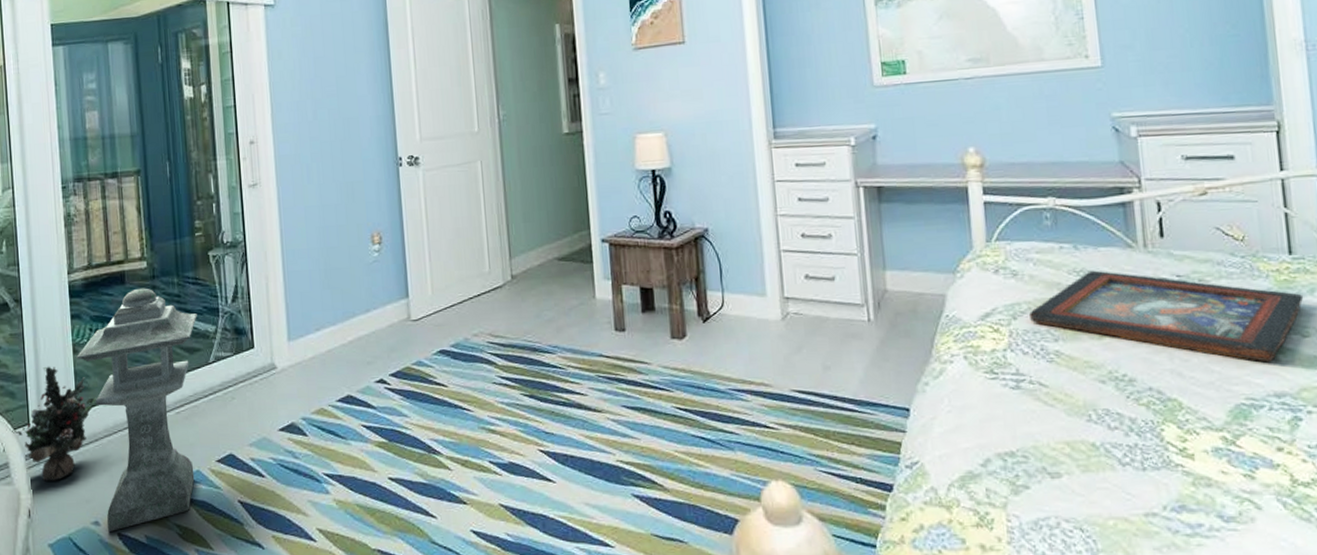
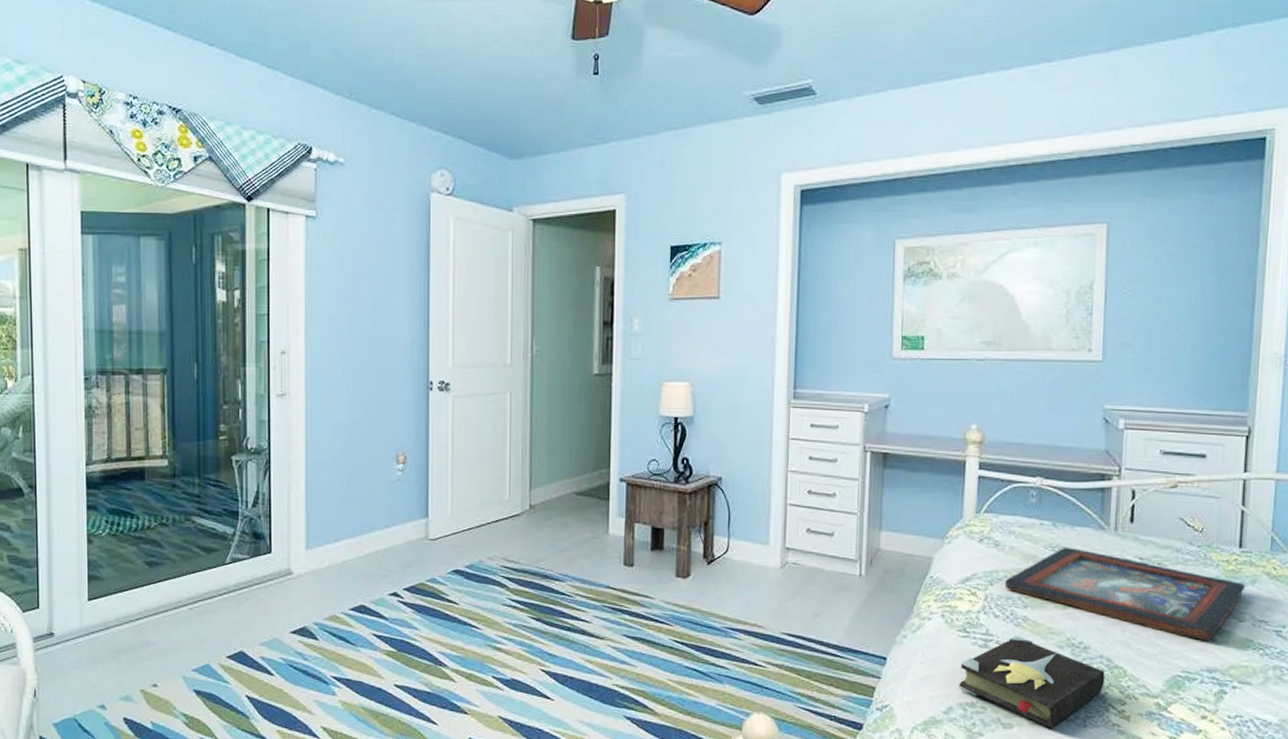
decorative plant: present [12,366,97,481] -> none [21,553,110,664]
lantern: present [76,288,197,532] -> none [91,485,216,716]
hardback book: none [993,372,1159,475] -> present [959,635,1105,729]

